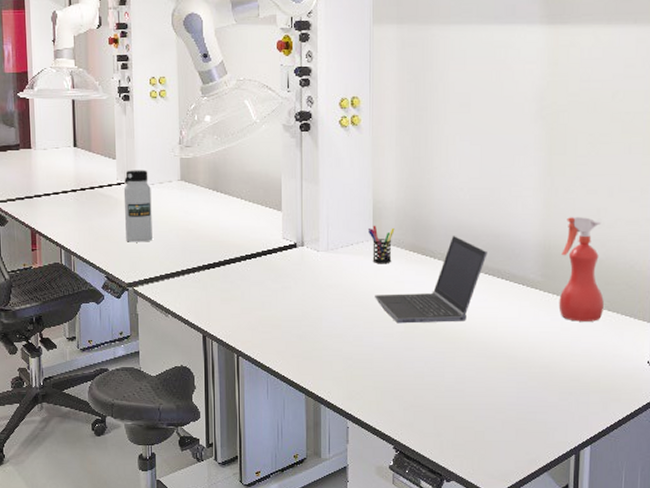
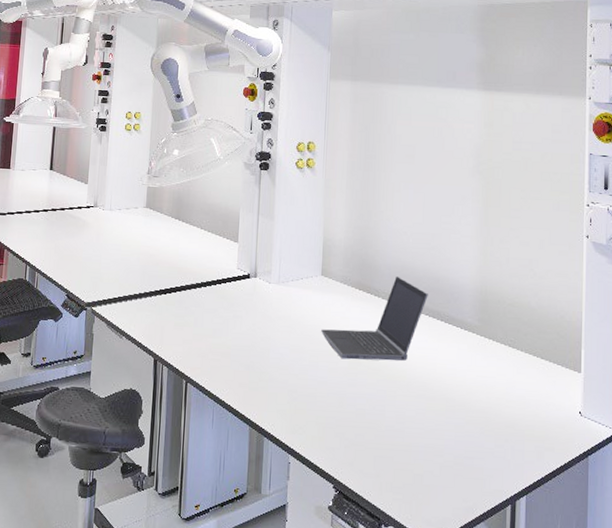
water bottle: present [123,170,152,242] -> none [89,194,118,264]
pen holder: present [367,225,395,263] -> none [317,261,342,299]
spray bottle: present [558,216,604,322] -> none [494,265,537,369]

